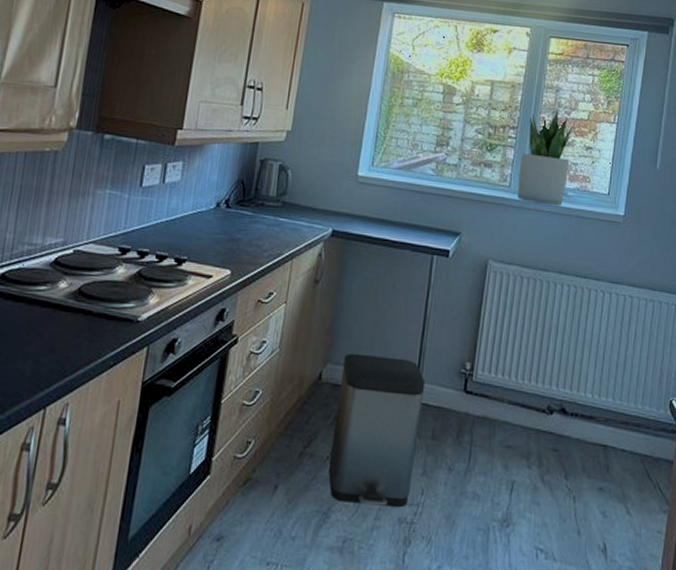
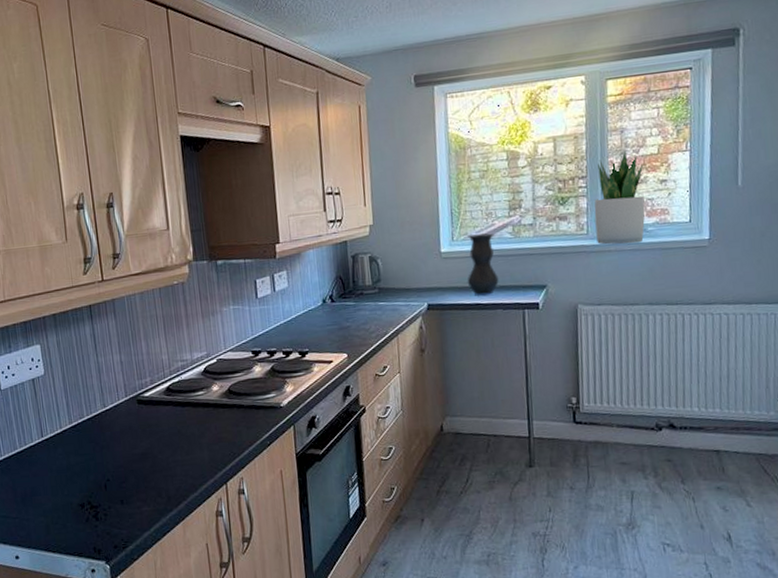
pedal bin: present [328,353,426,507] -> none [459,403,539,526]
vase: none [379,163,417,232] -> present [467,232,499,296]

